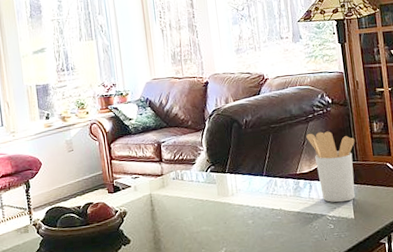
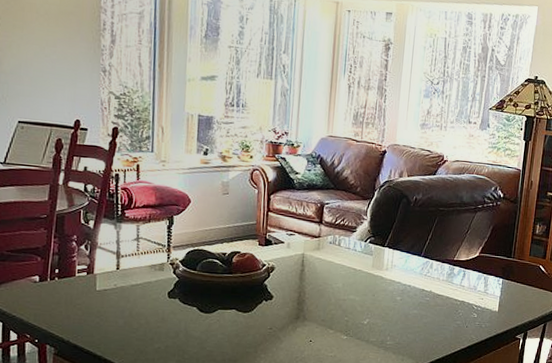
utensil holder: present [306,131,355,203] -> none [471,223,516,295]

